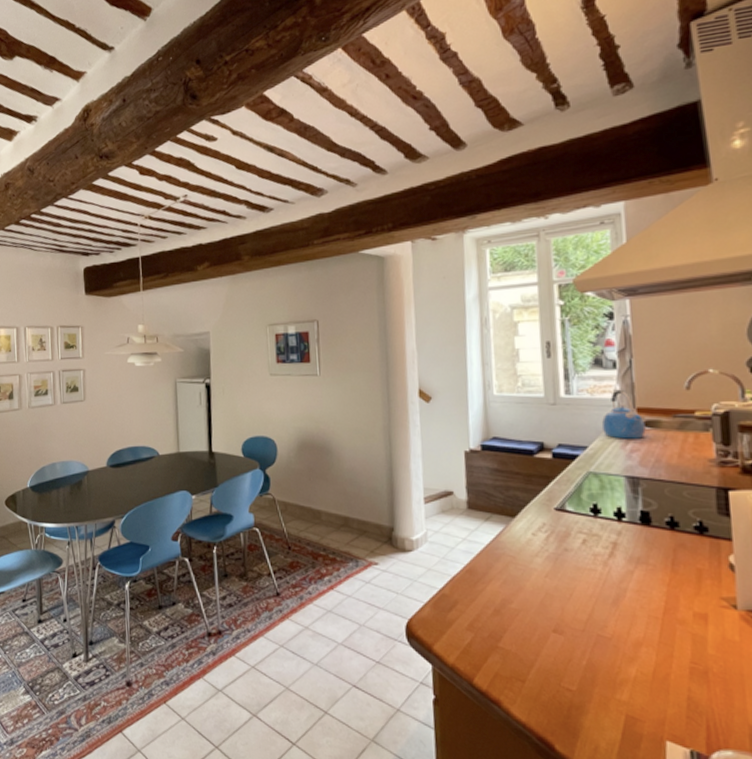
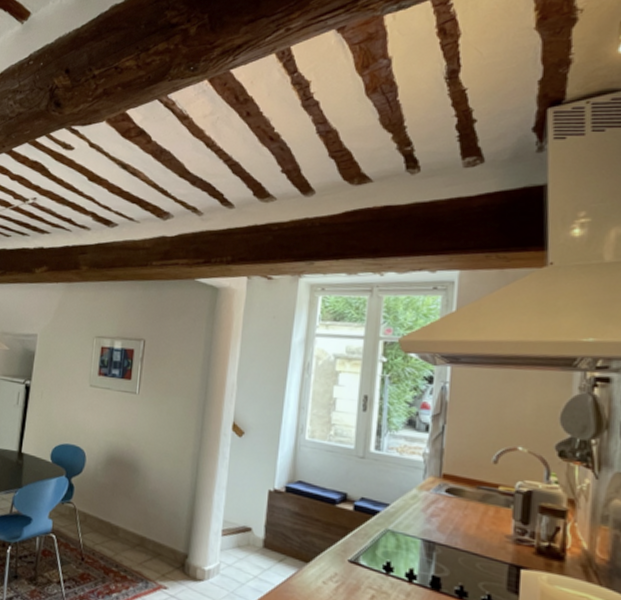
kettle: present [601,391,646,439] -> none [406,454,449,505]

